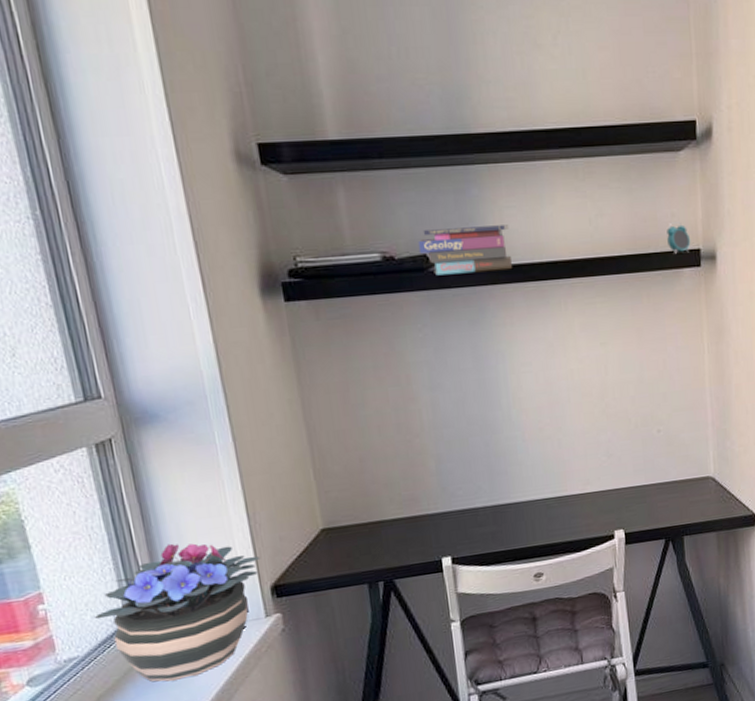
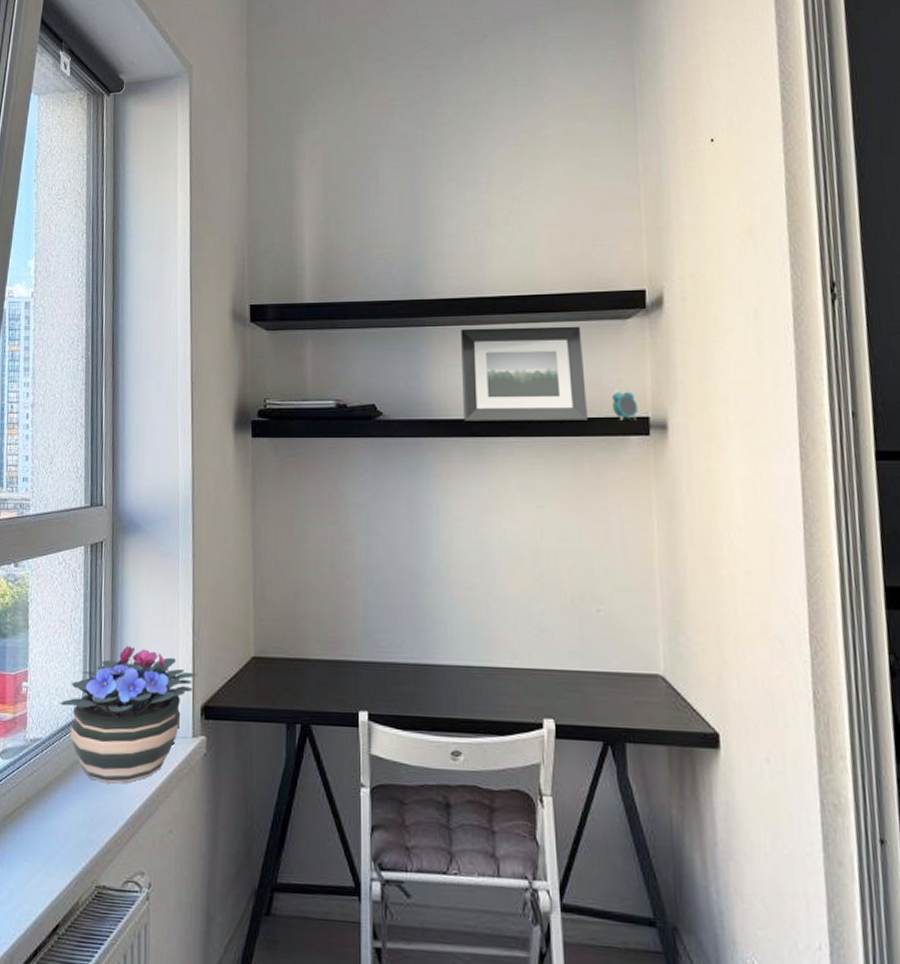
books: present [418,225,512,276] -> none [368,382,453,425]
picture frame: none [514,159,645,267] -> present [461,326,588,423]

